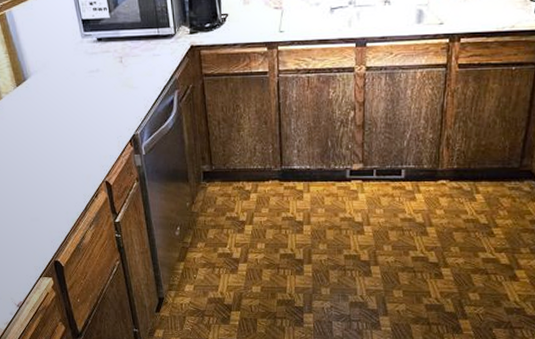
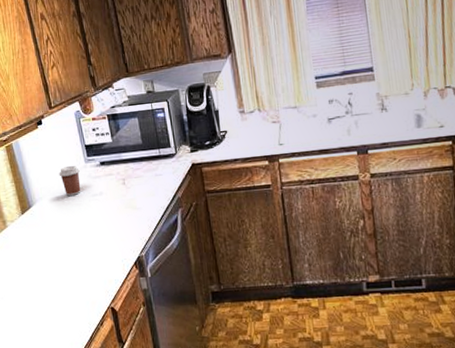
coffee cup: none [54,39,77,71] -> present [59,165,81,196]

